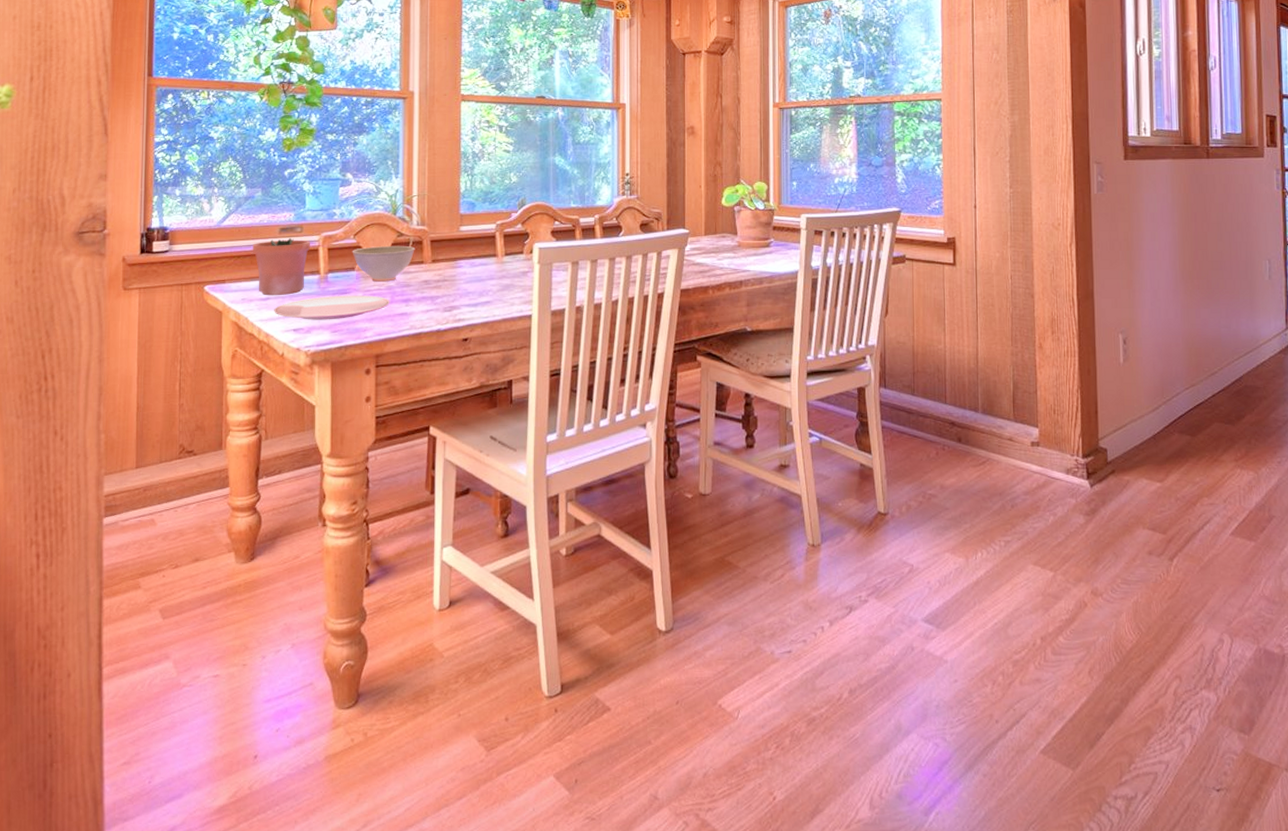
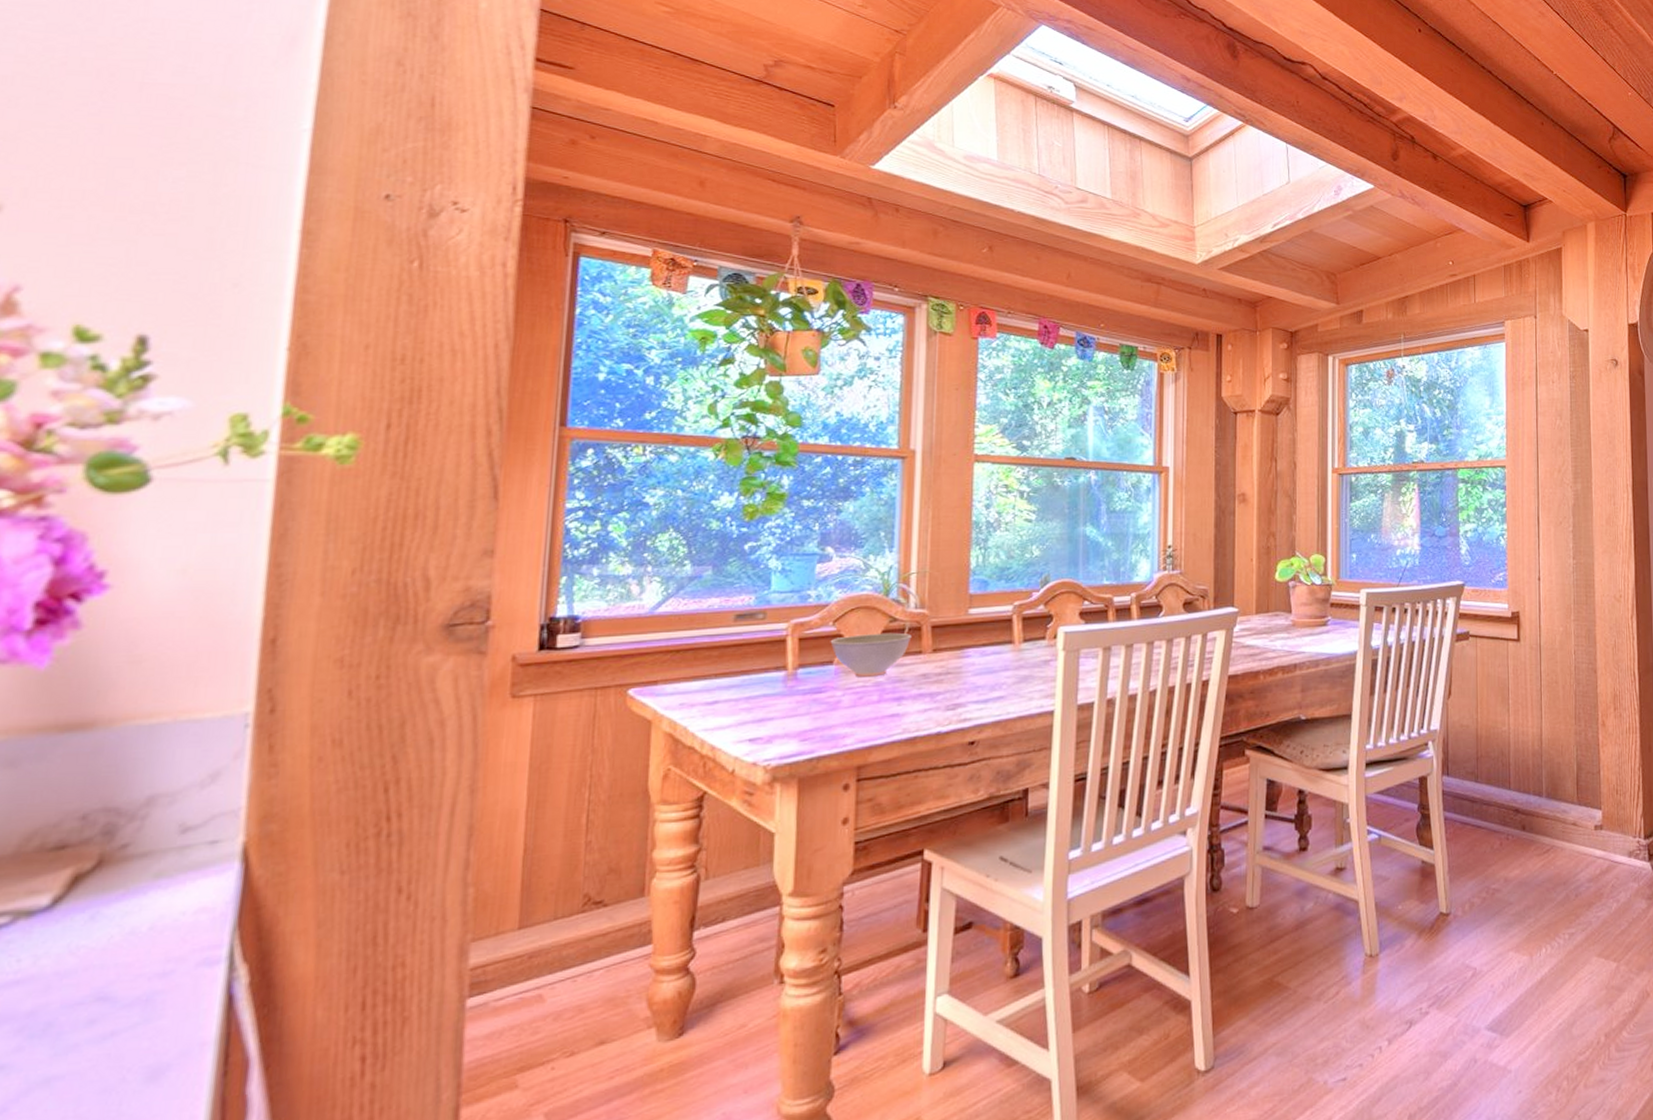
planter: present [252,237,310,296] -> none [696,625,775,699]
plate: present [274,295,390,320] -> none [723,694,878,727]

